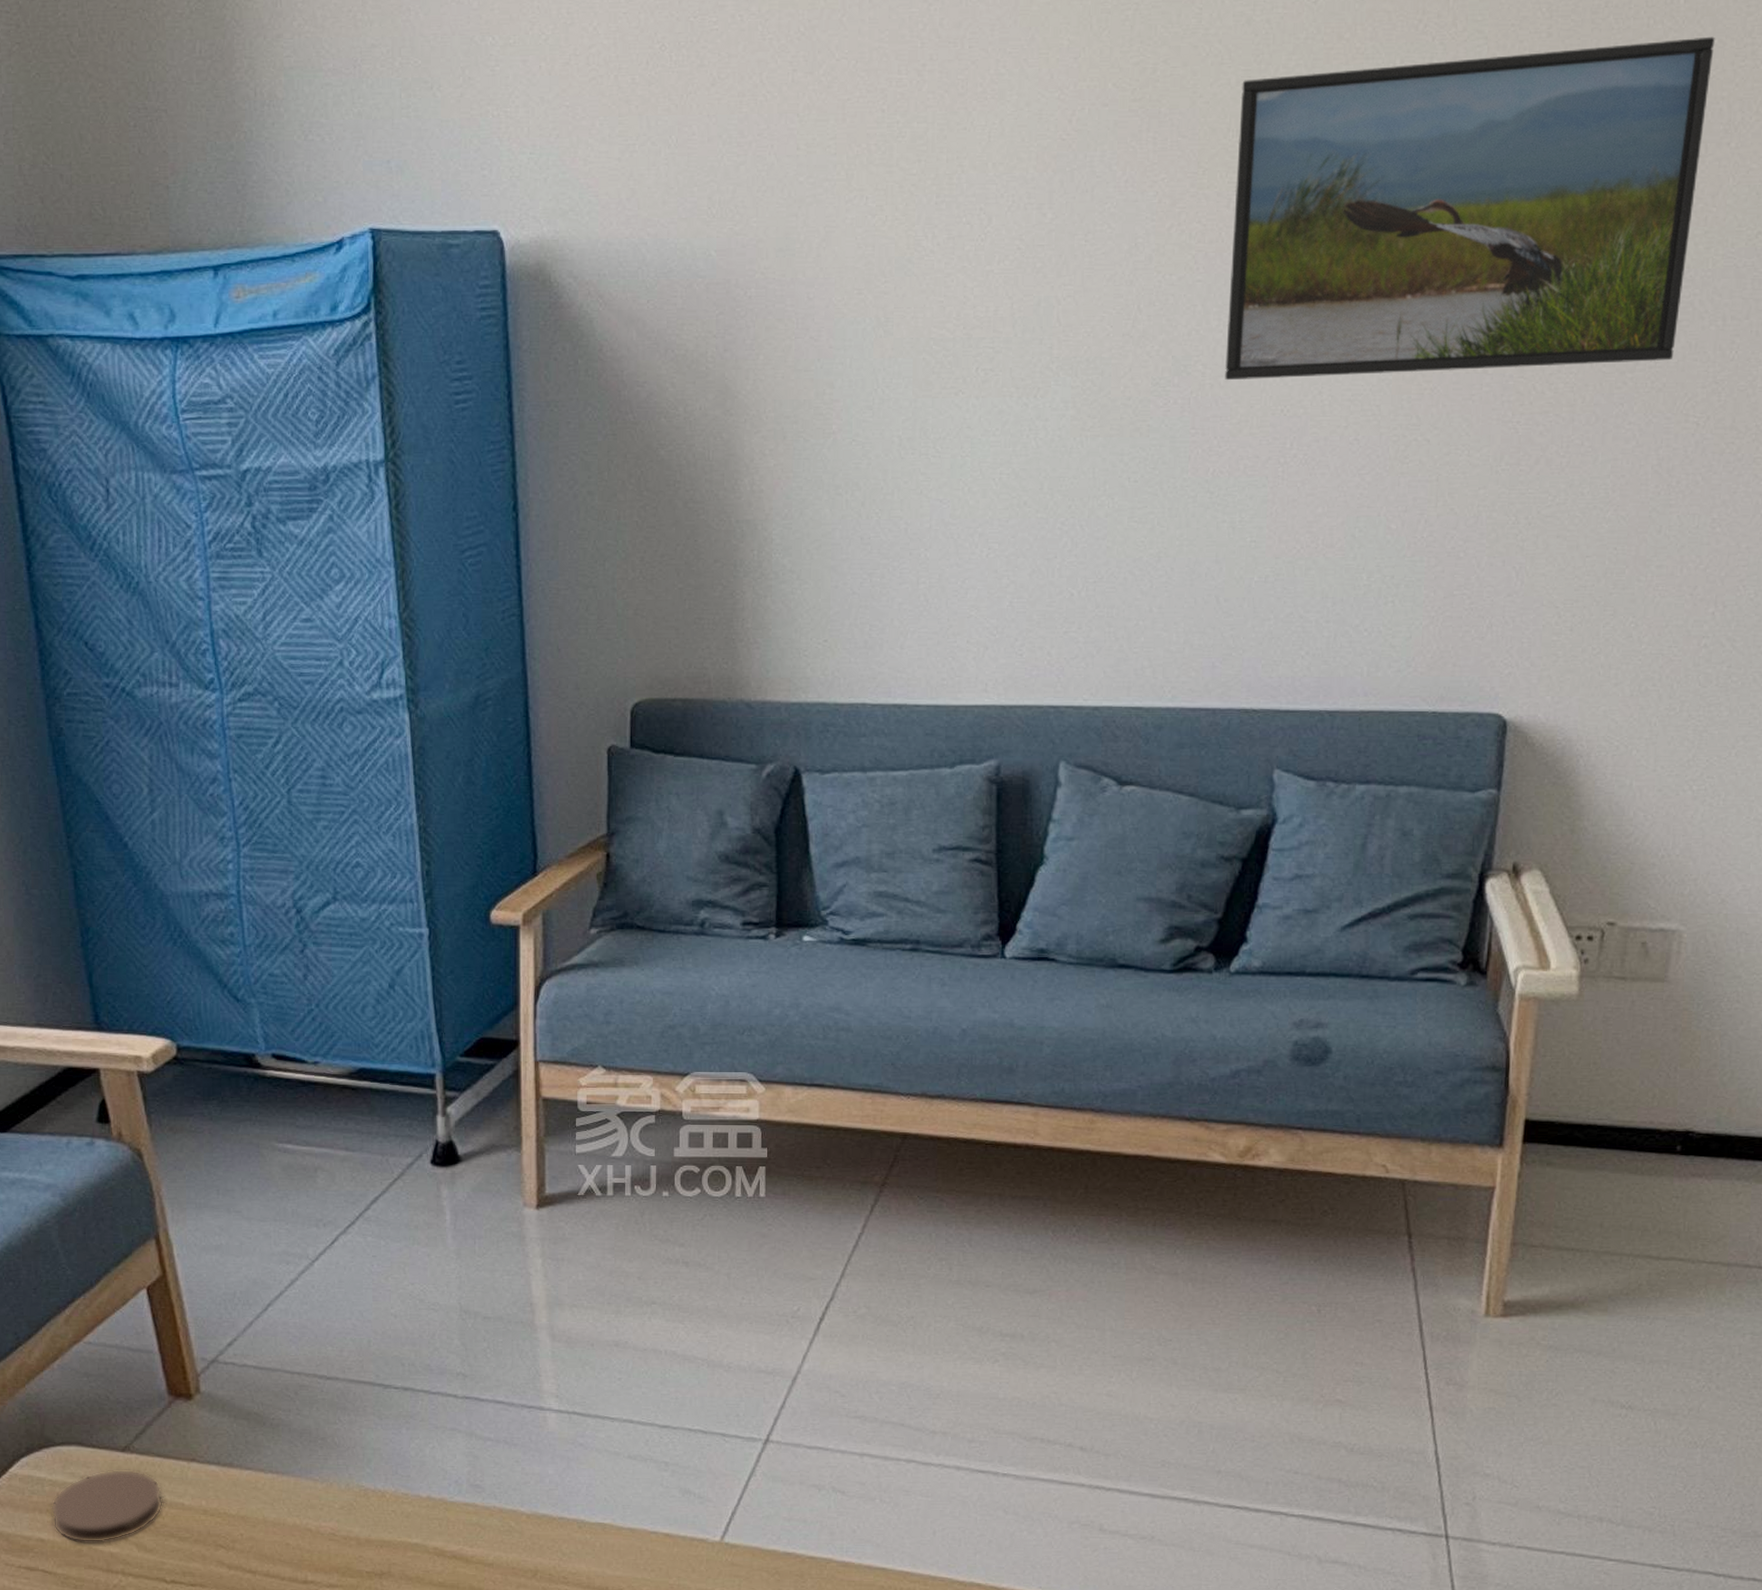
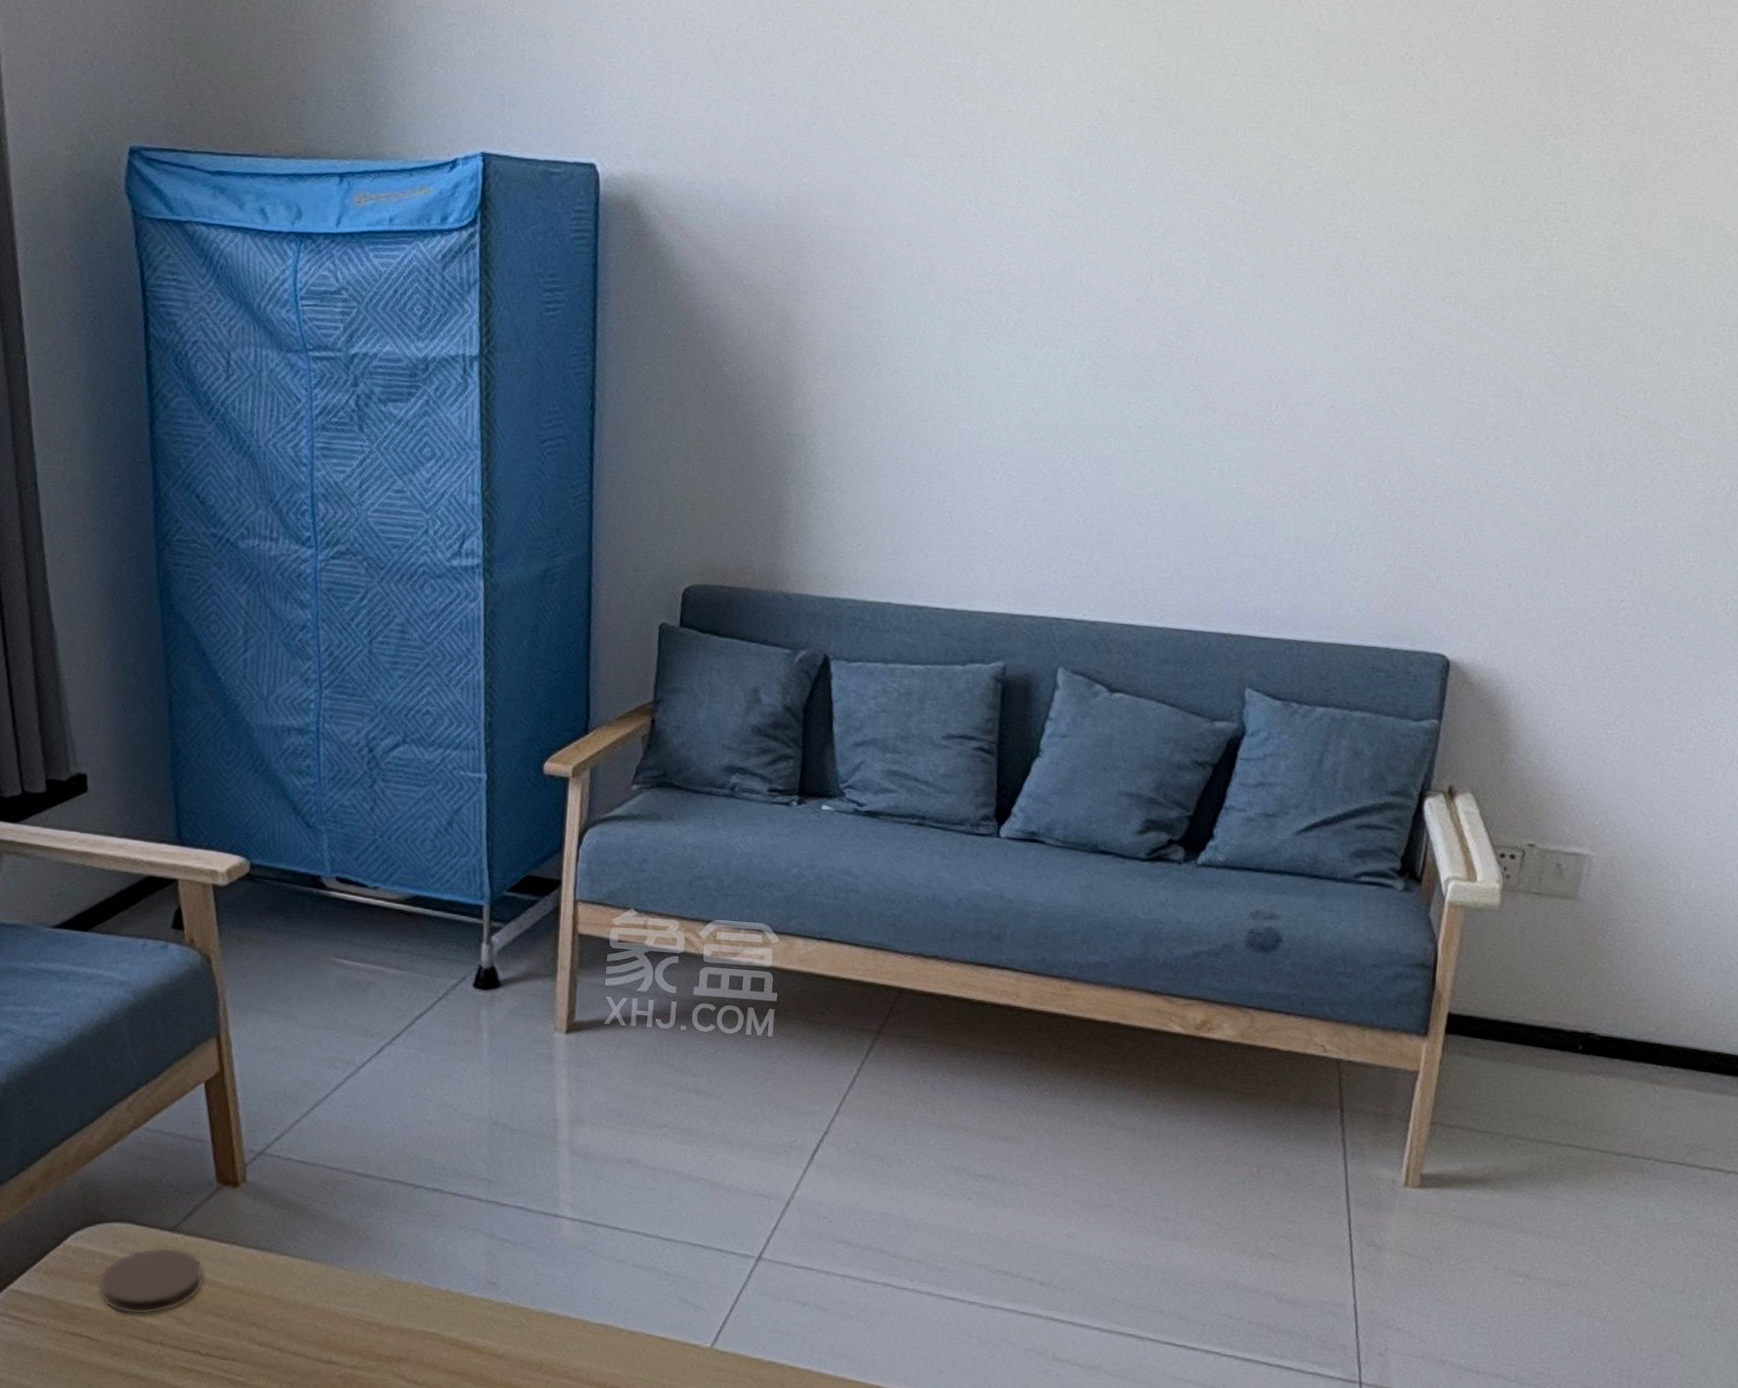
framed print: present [1225,36,1715,381] -> none [1222,88,1656,361]

